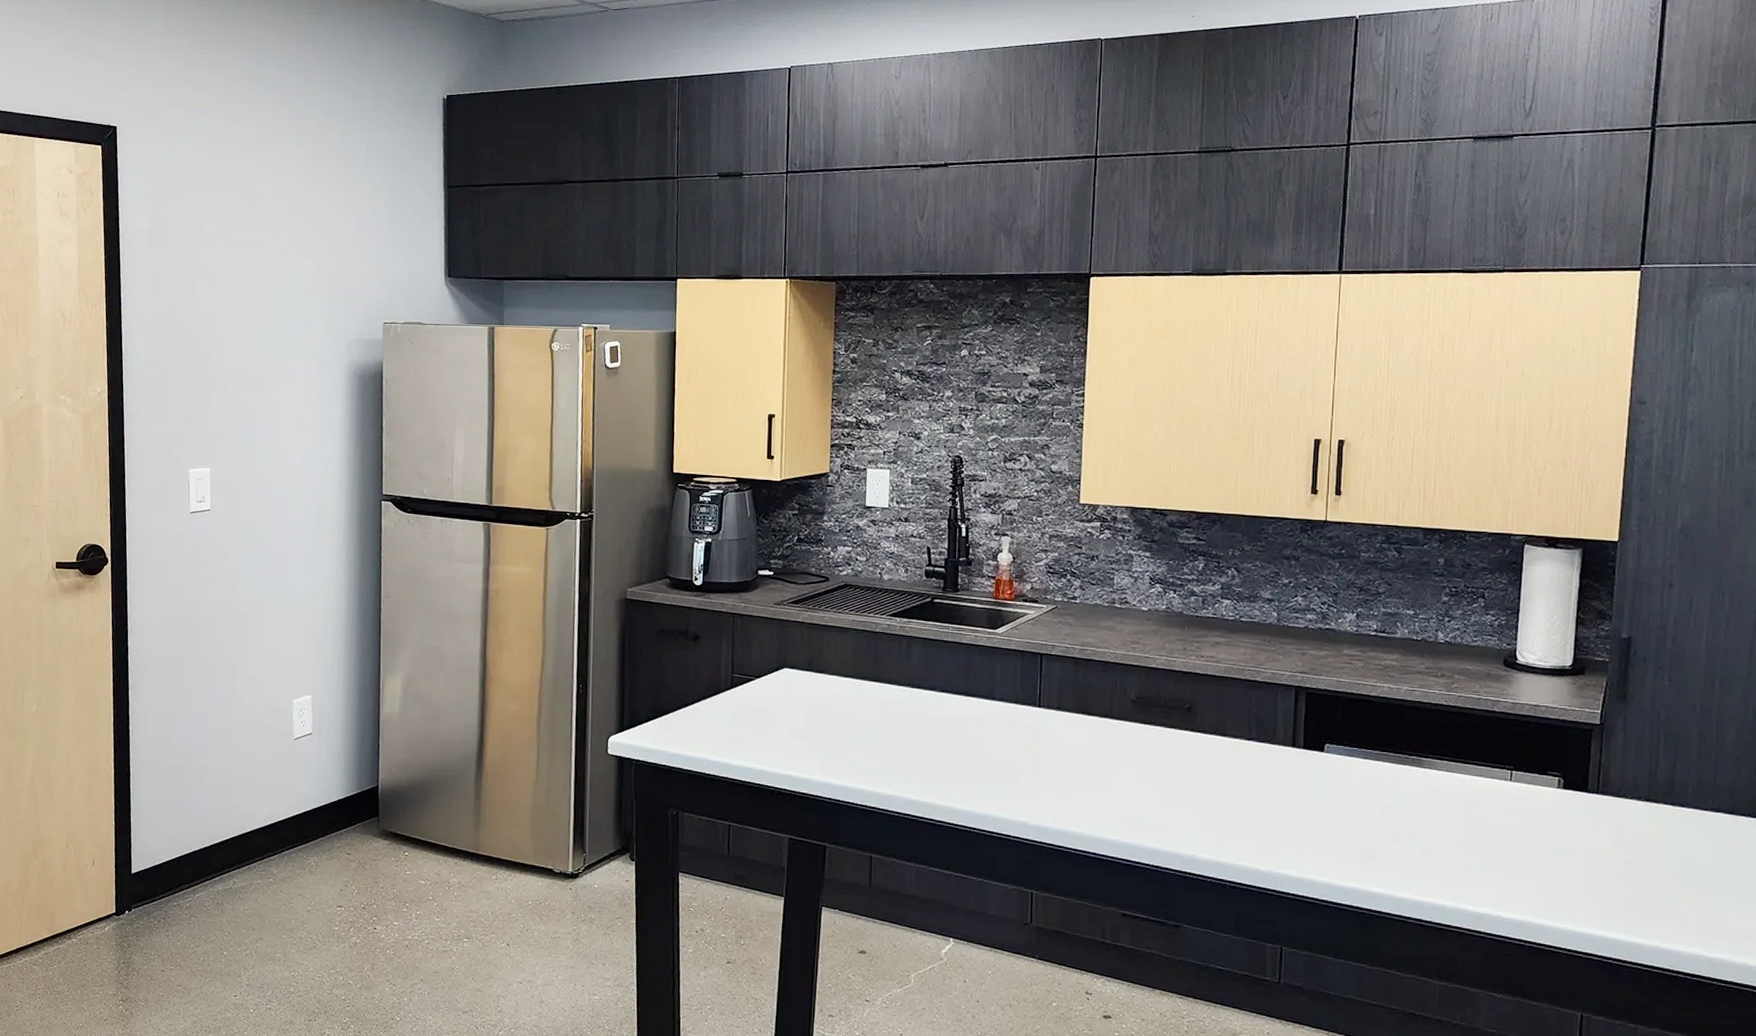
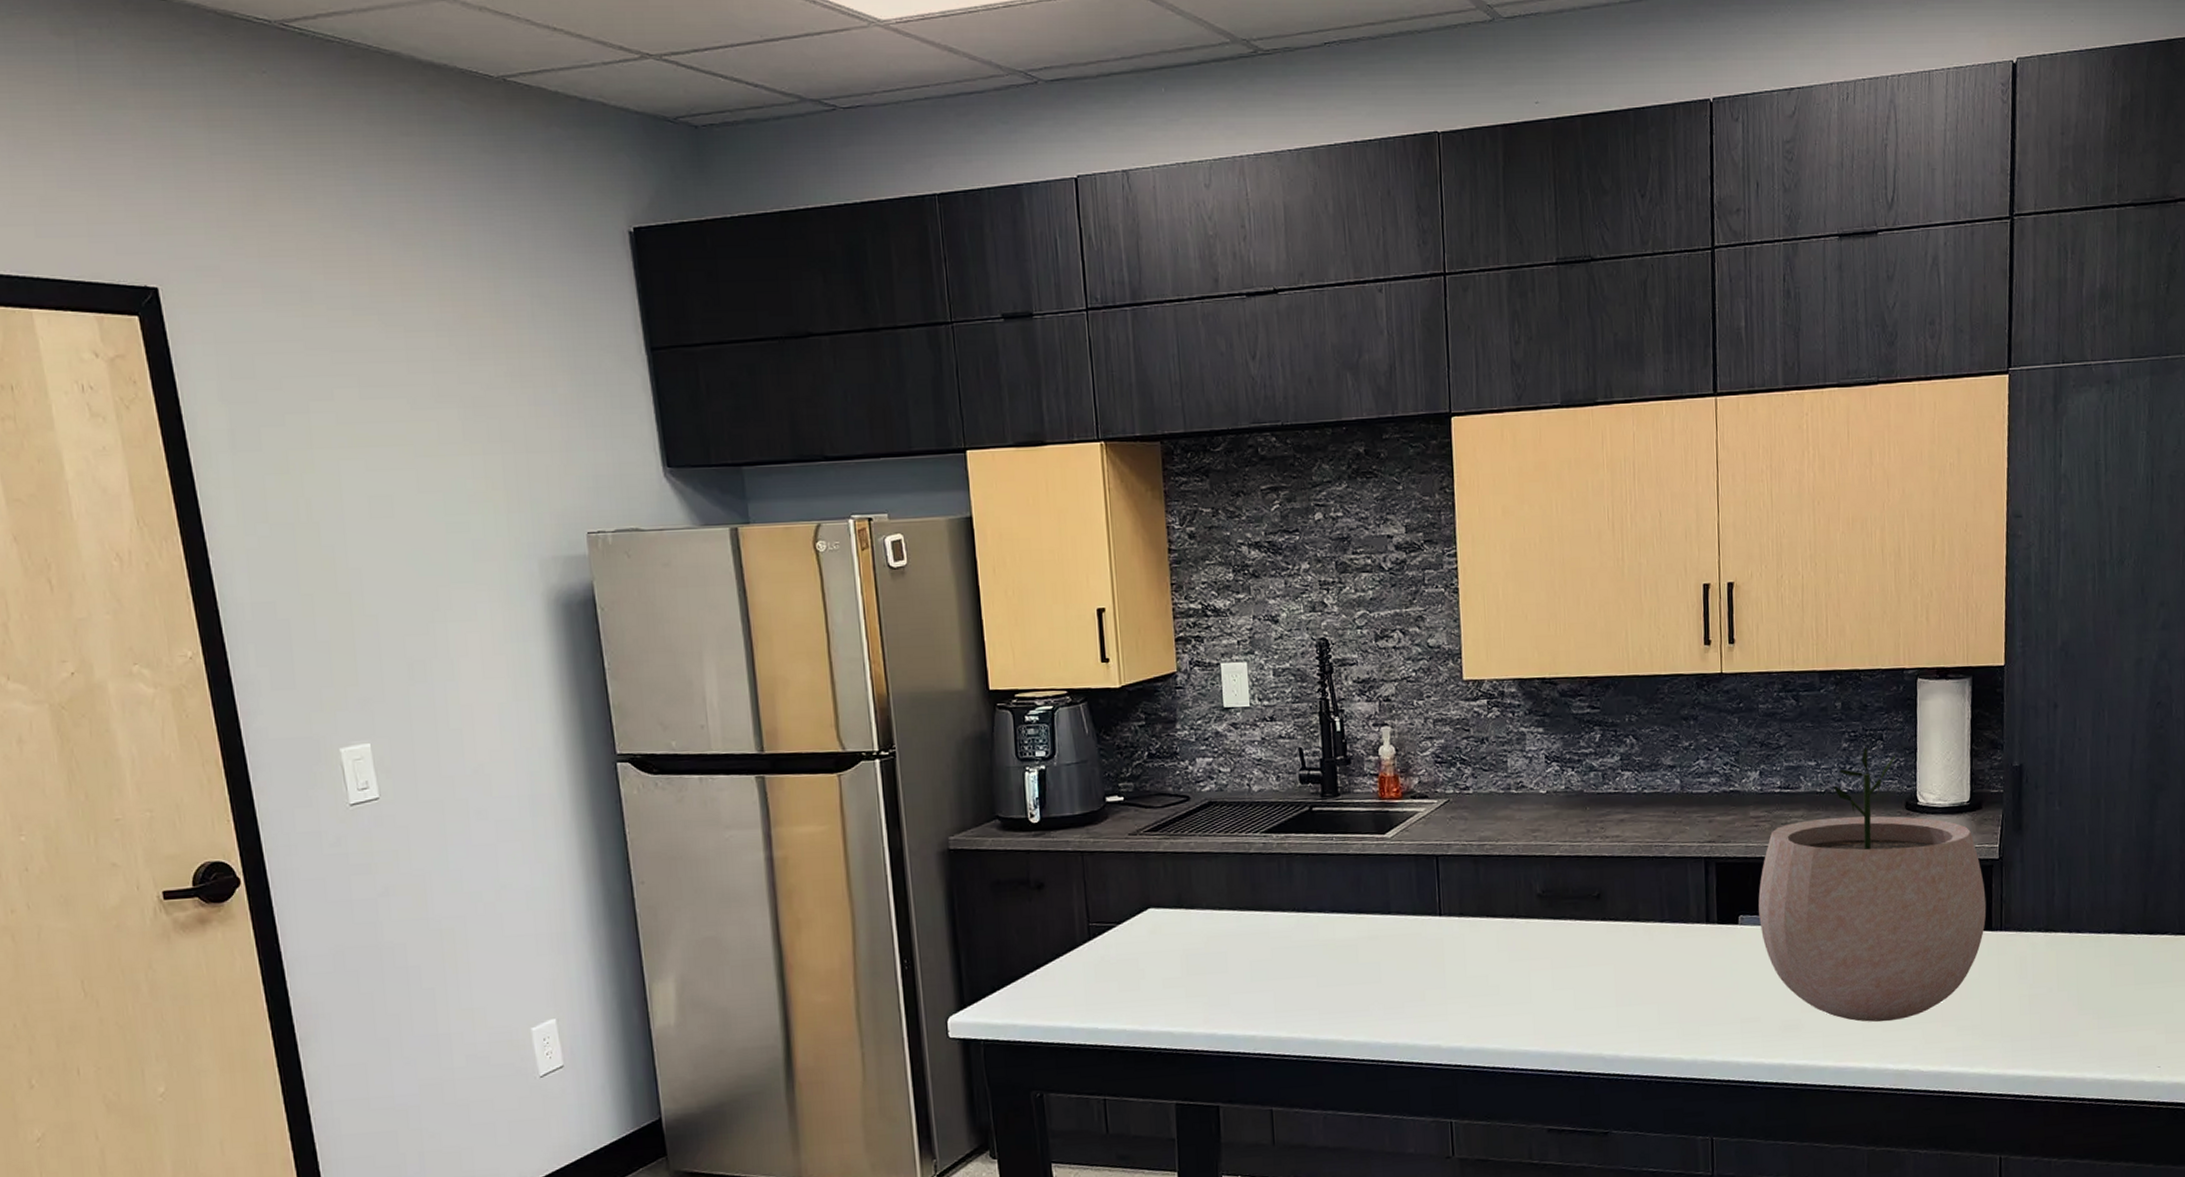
plant pot: none [1345,602,1583,865] -> present [1758,746,1987,1022]

